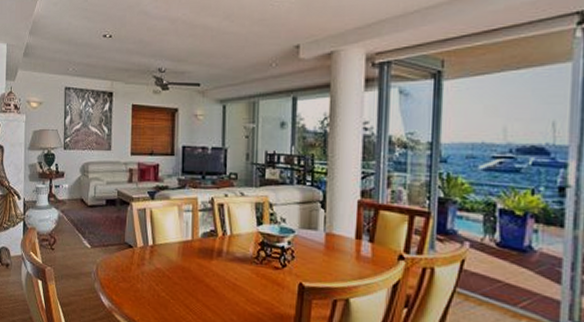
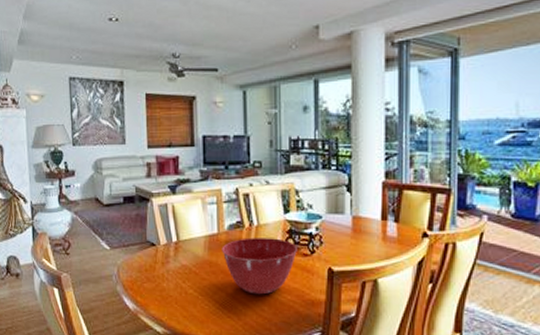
mixing bowl: none [194,246,269,304] -> present [221,238,297,295]

